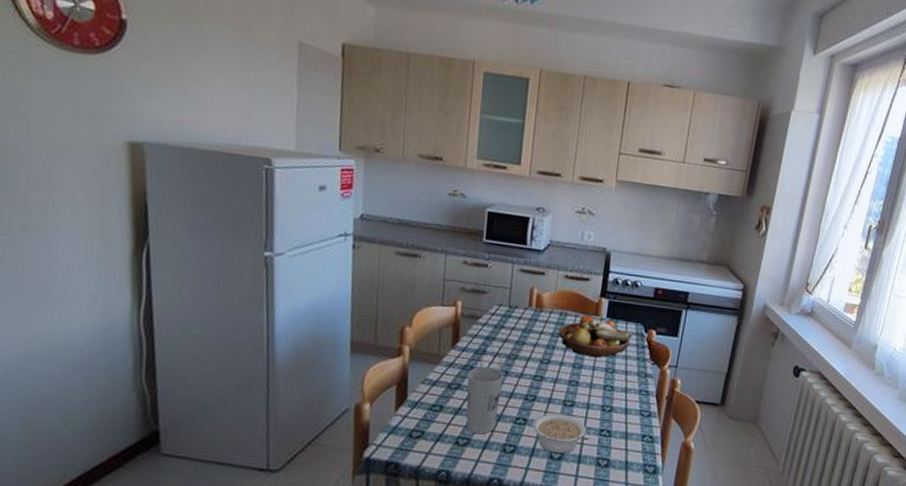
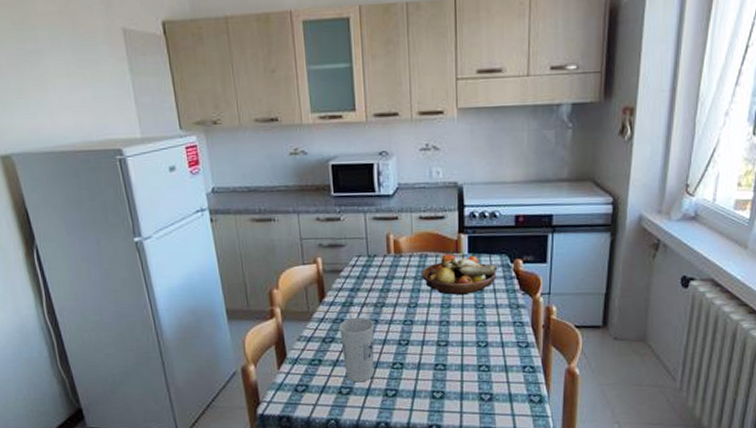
legume: present [533,413,589,454] -> none [411,354,469,393]

